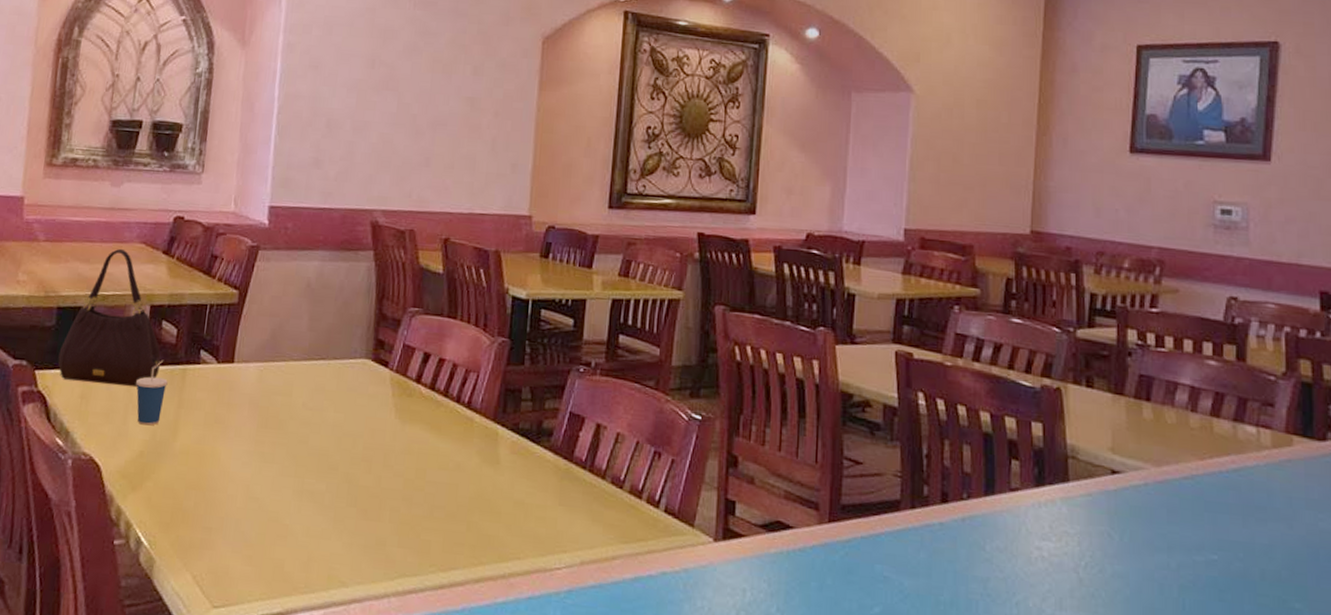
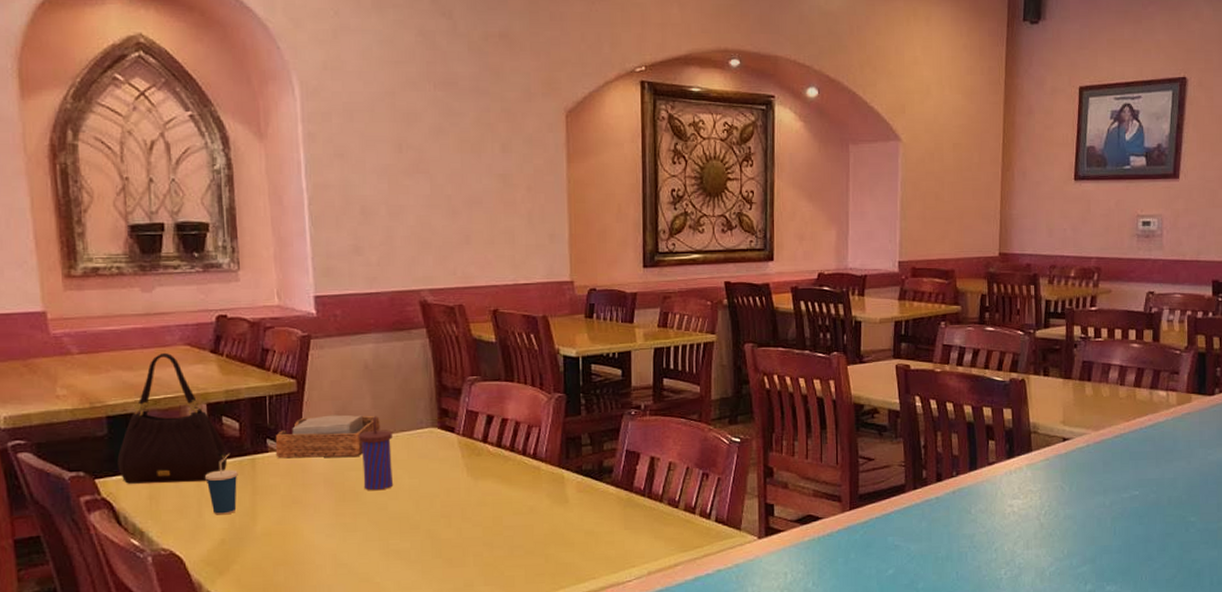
napkin holder: none [206,331,314,381] -> present [275,414,380,459]
beverage cup: none [287,339,324,421] -> present [358,416,394,491]

